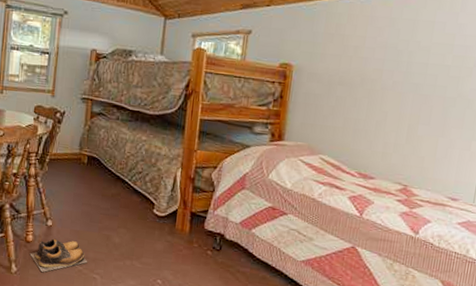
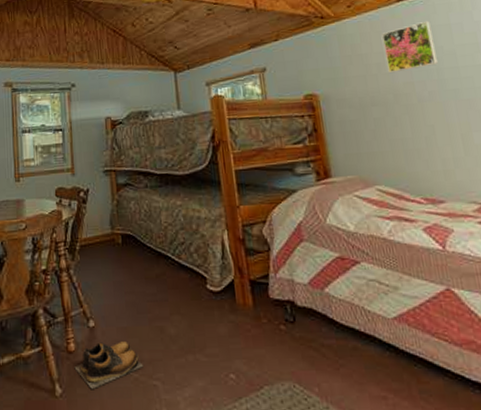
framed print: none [363,14,417,58] -> present [381,21,438,72]

